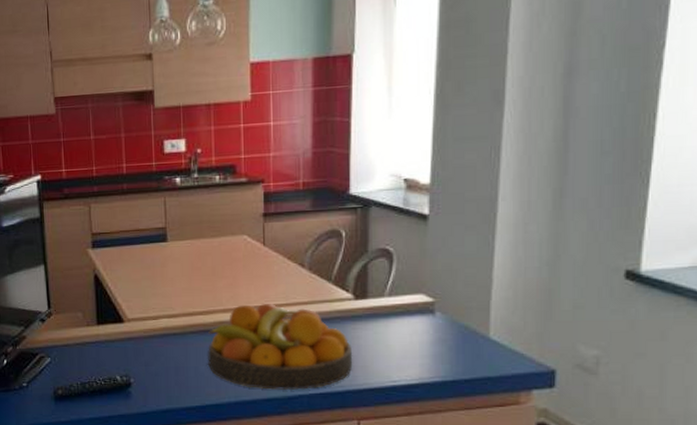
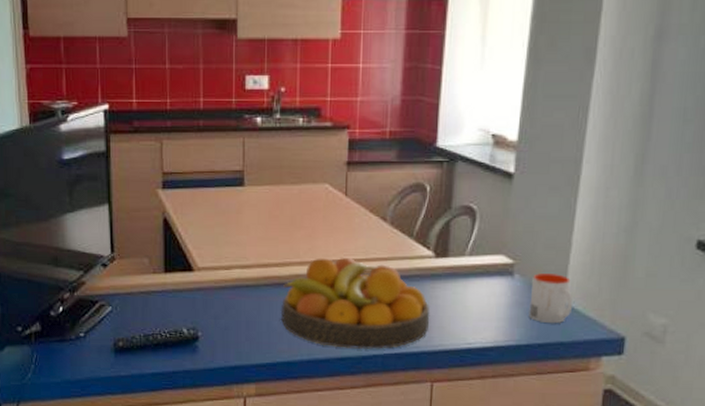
mug: none [453,310,498,359] -> present [529,273,574,324]

